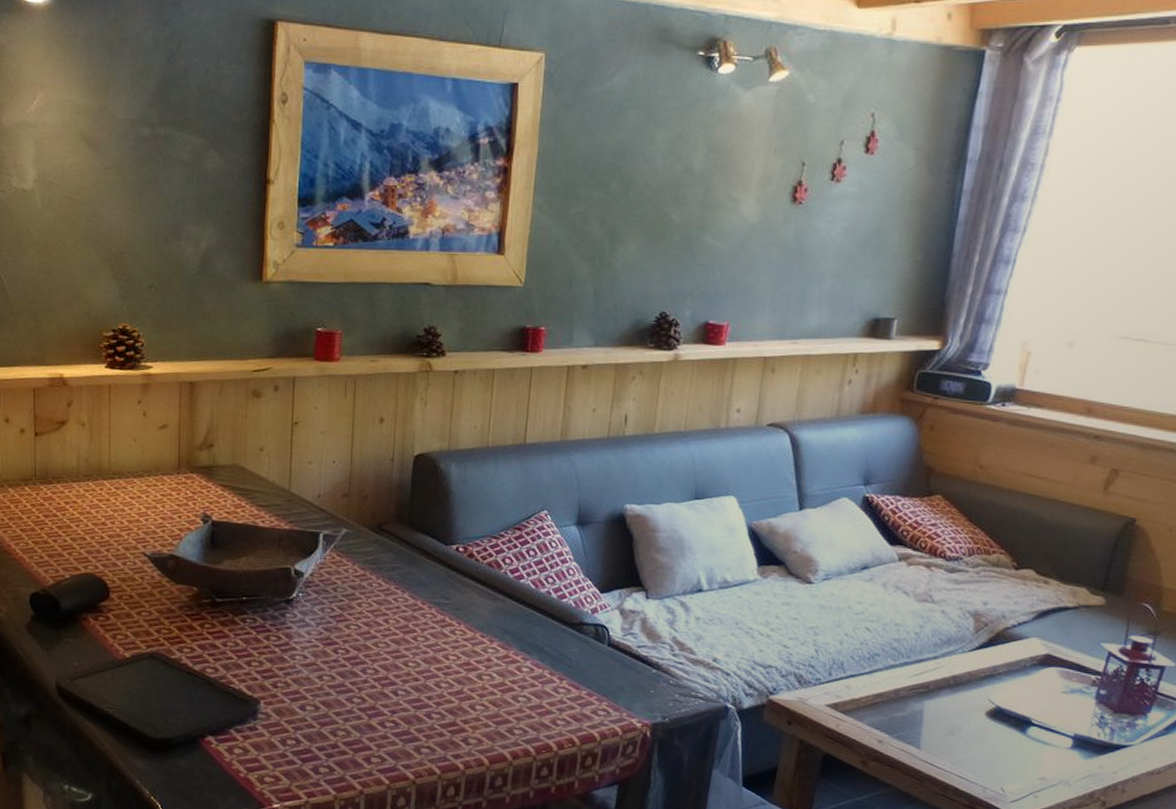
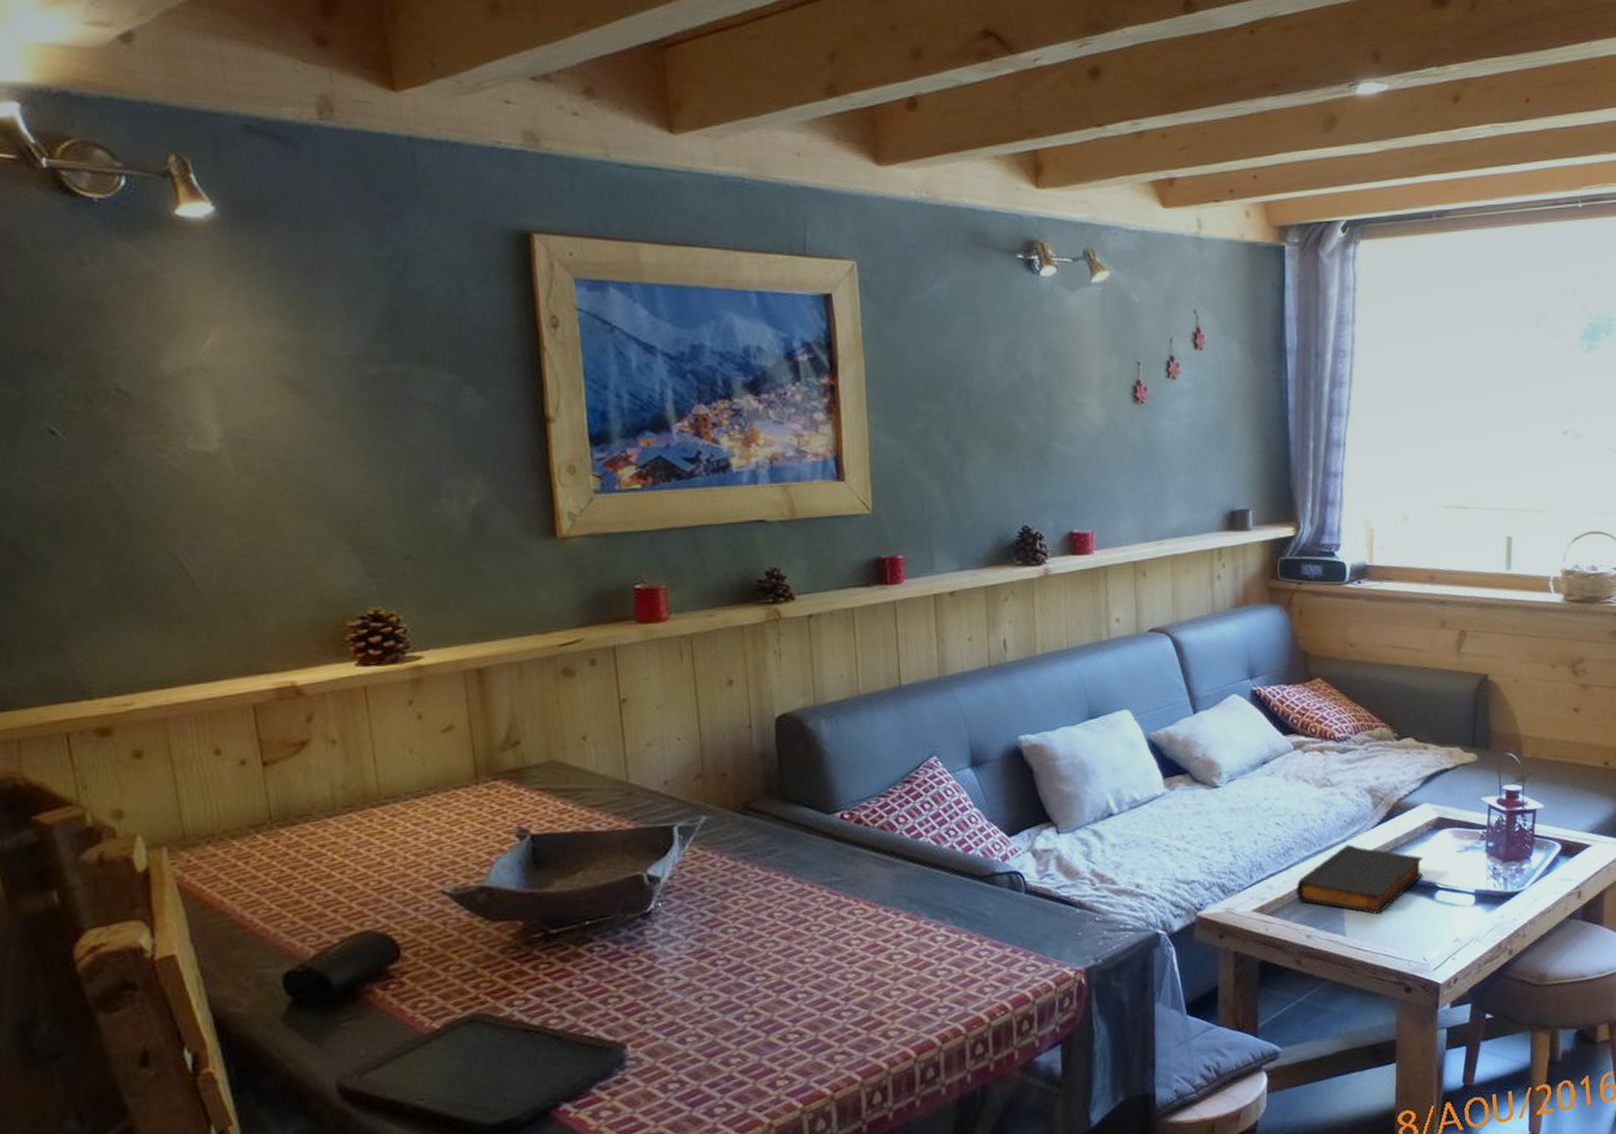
book: none [874,662,1021,737] -> present [1296,844,1423,915]

